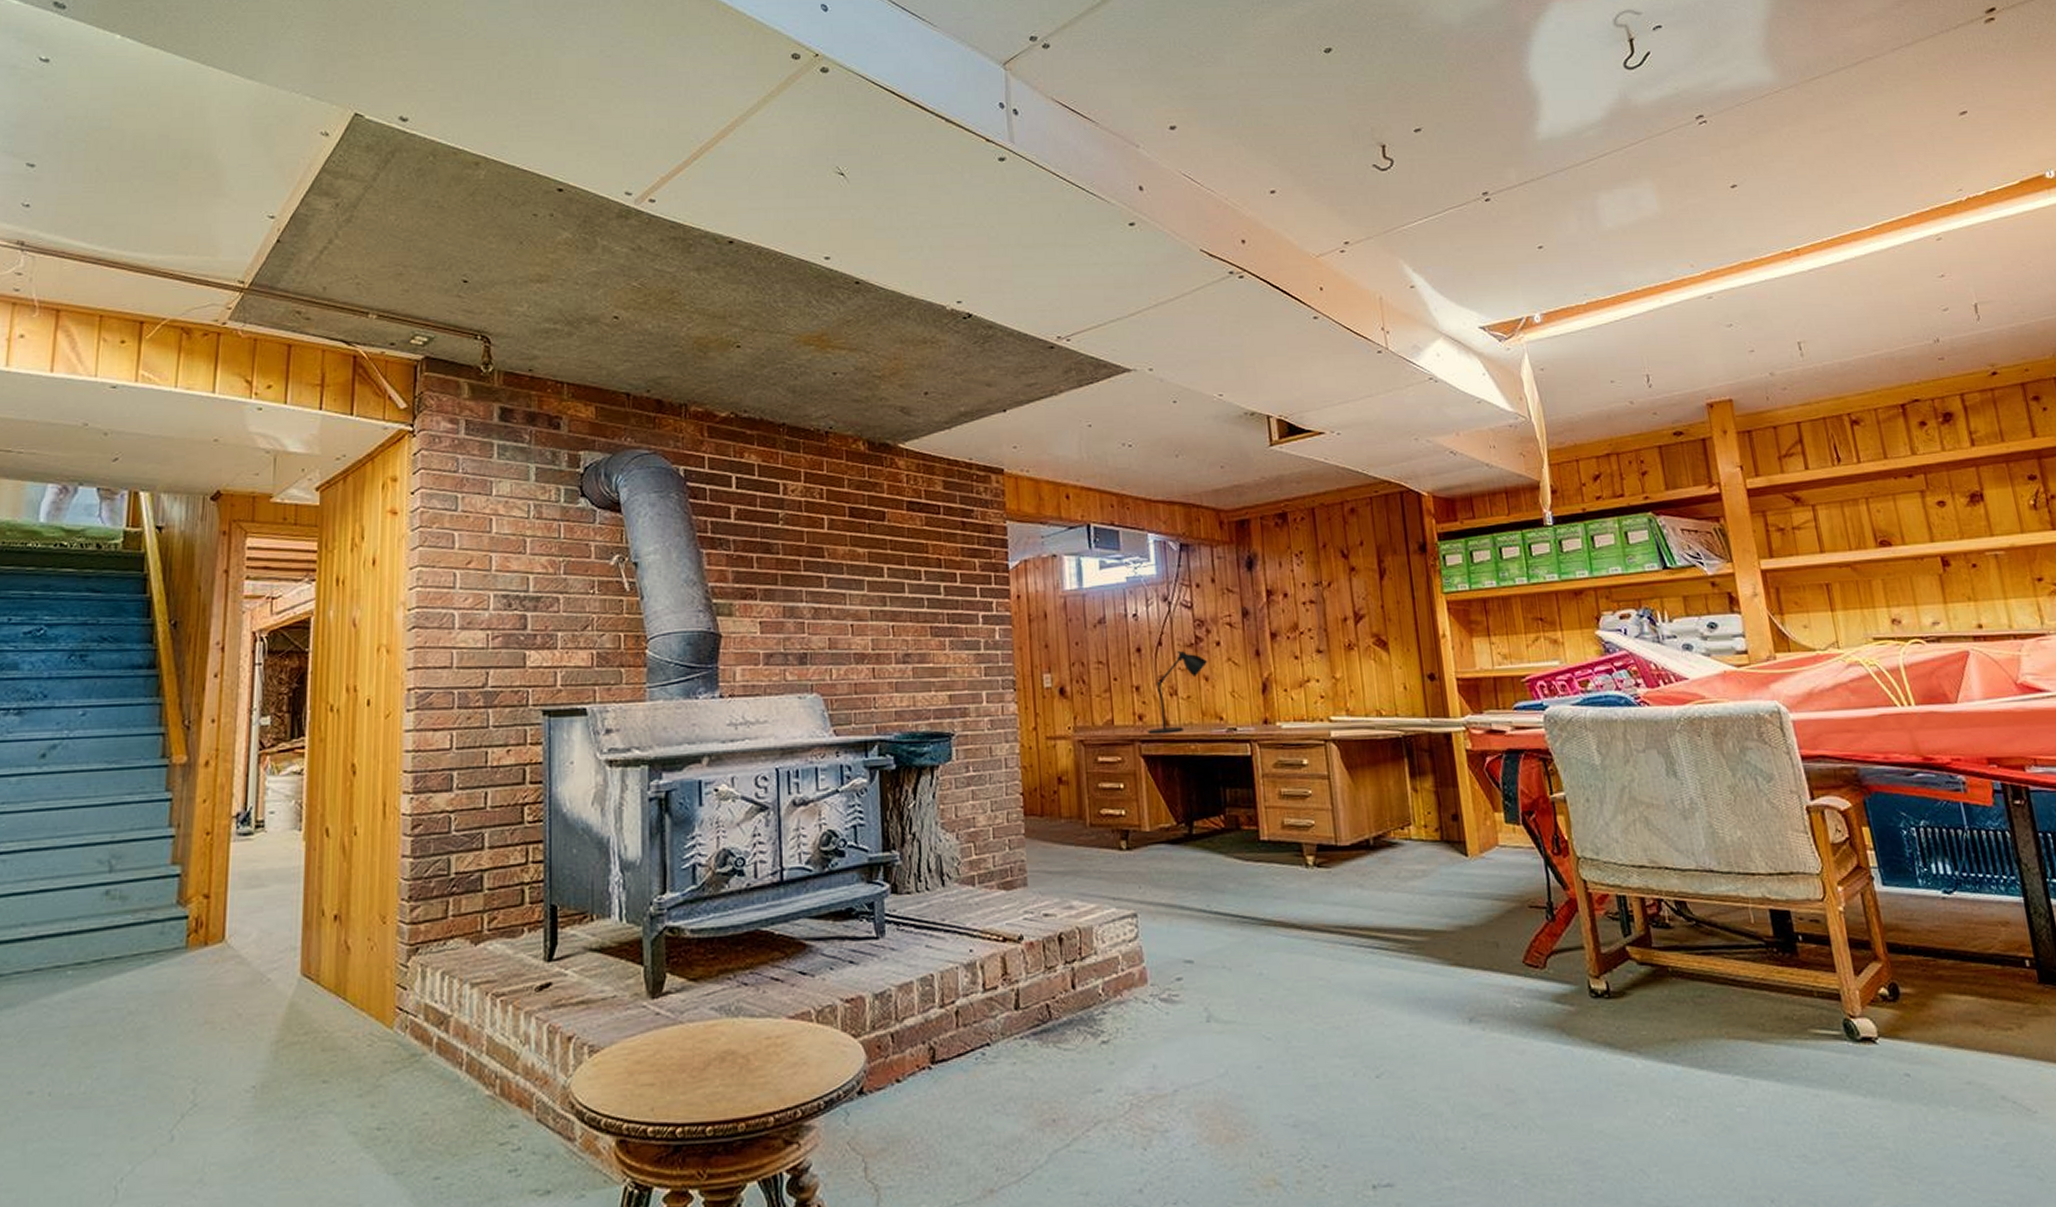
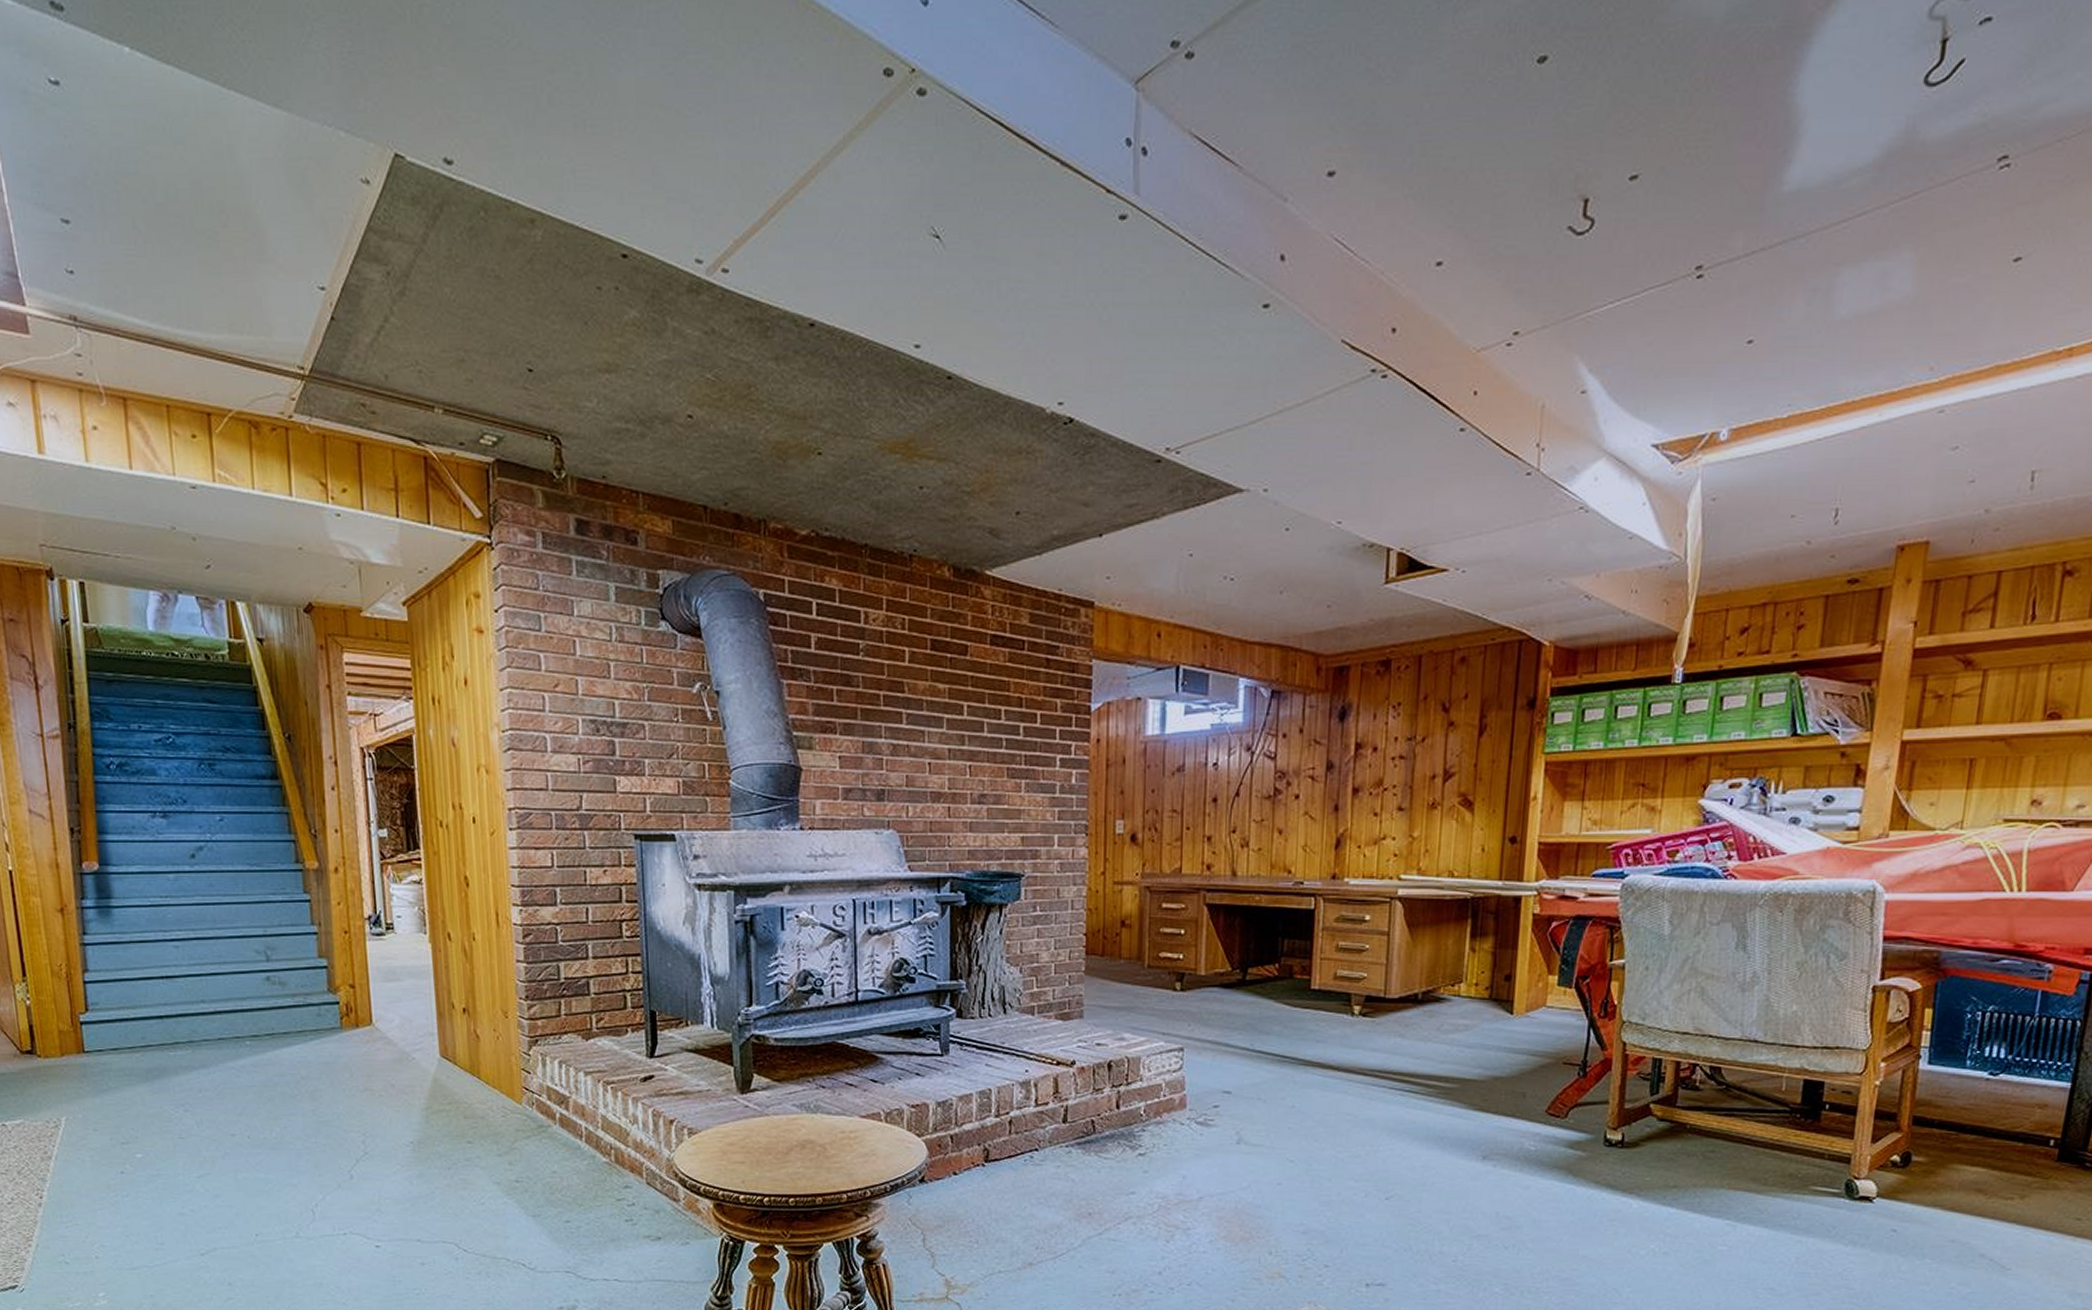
desk lamp: present [1147,650,1208,735] -> none [1214,802,1284,884]

